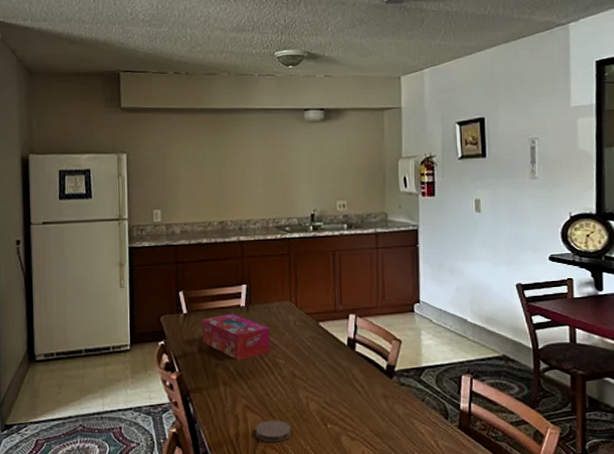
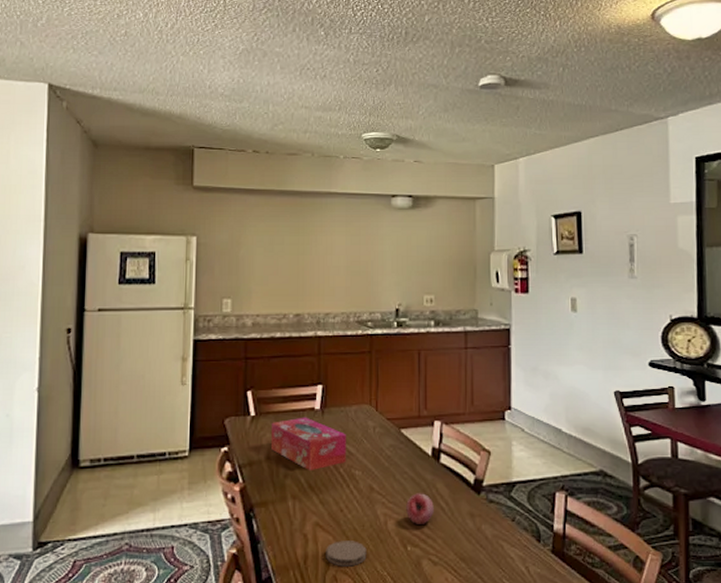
fruit: none [325,378,351,405] -> present [406,493,434,524]

